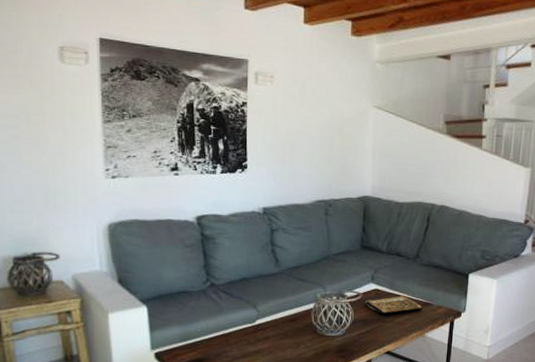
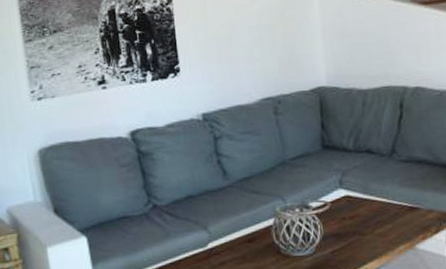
book: present [364,295,422,316] -> none [334,200,408,227]

